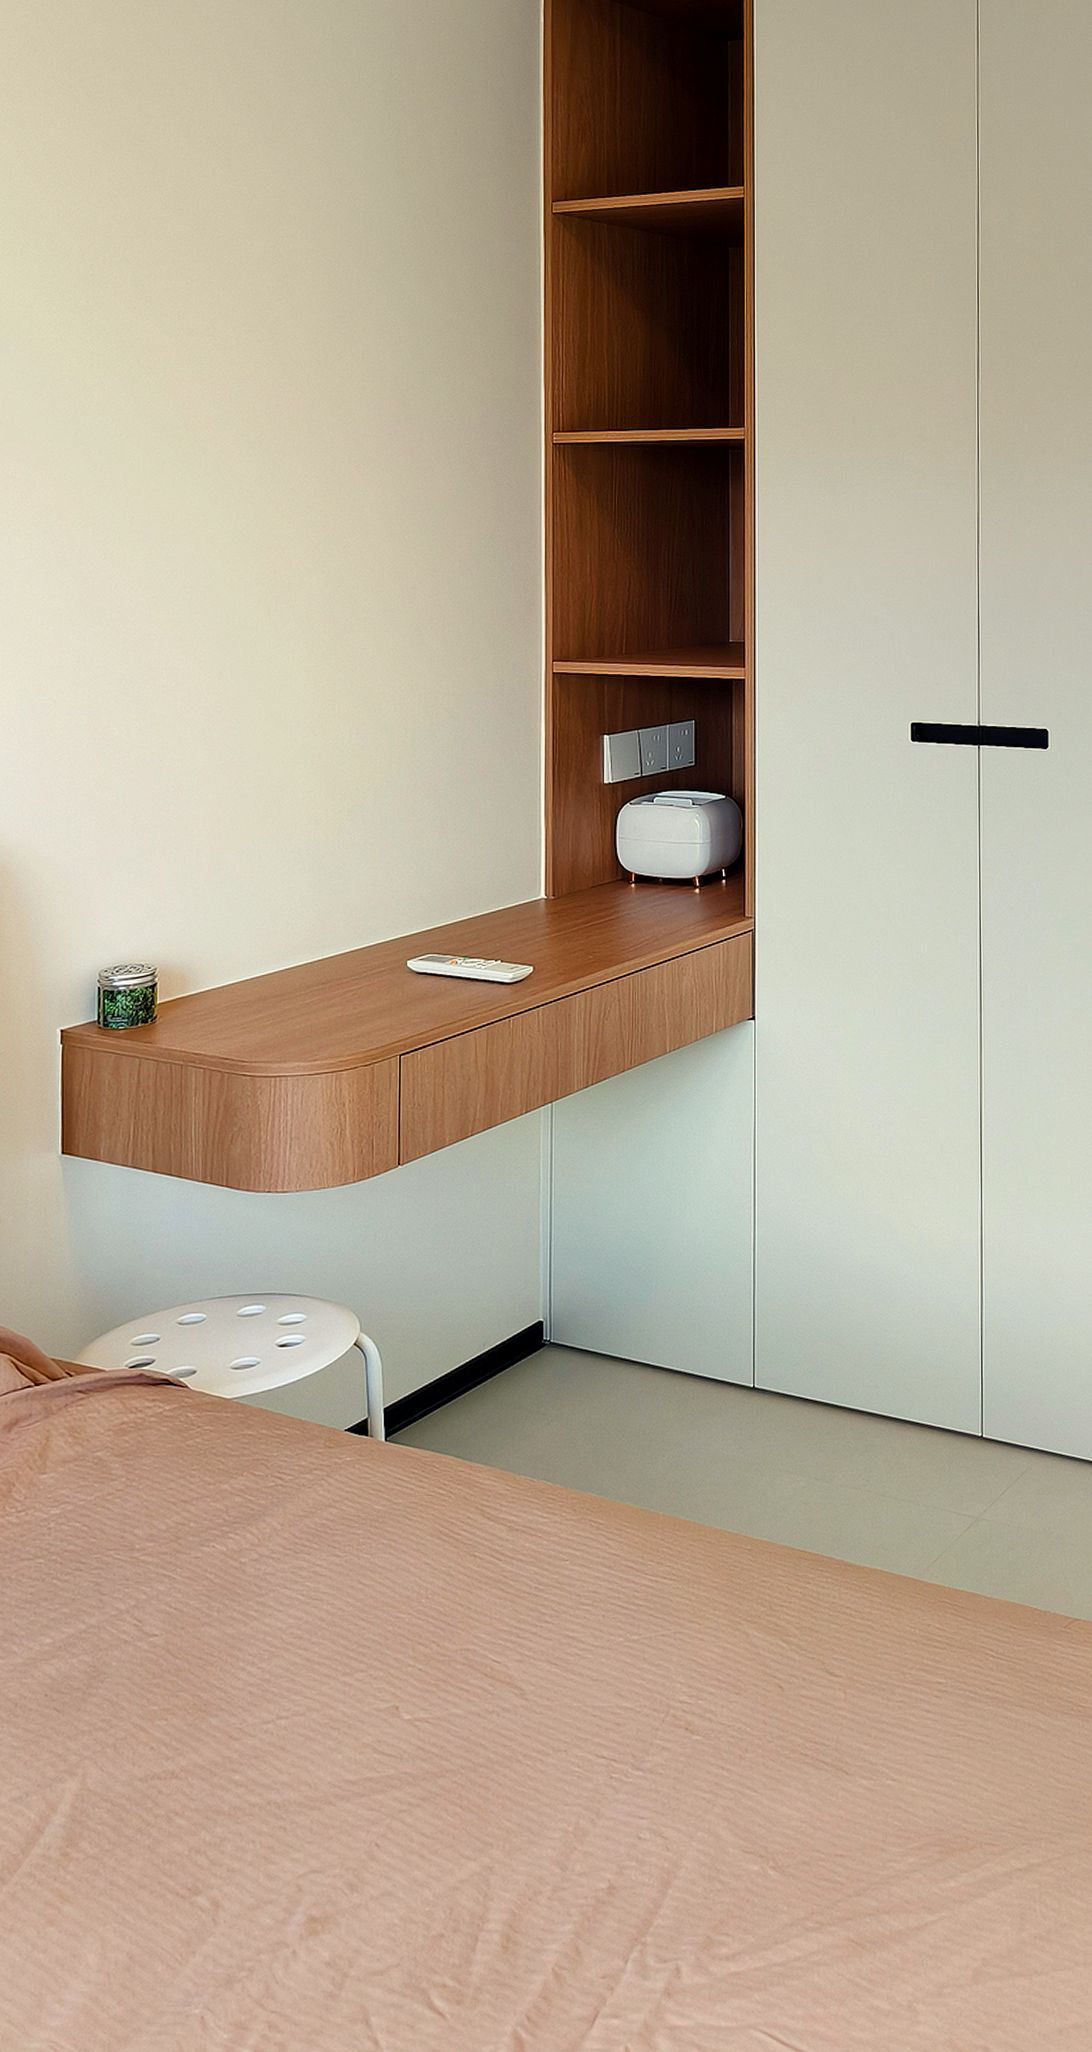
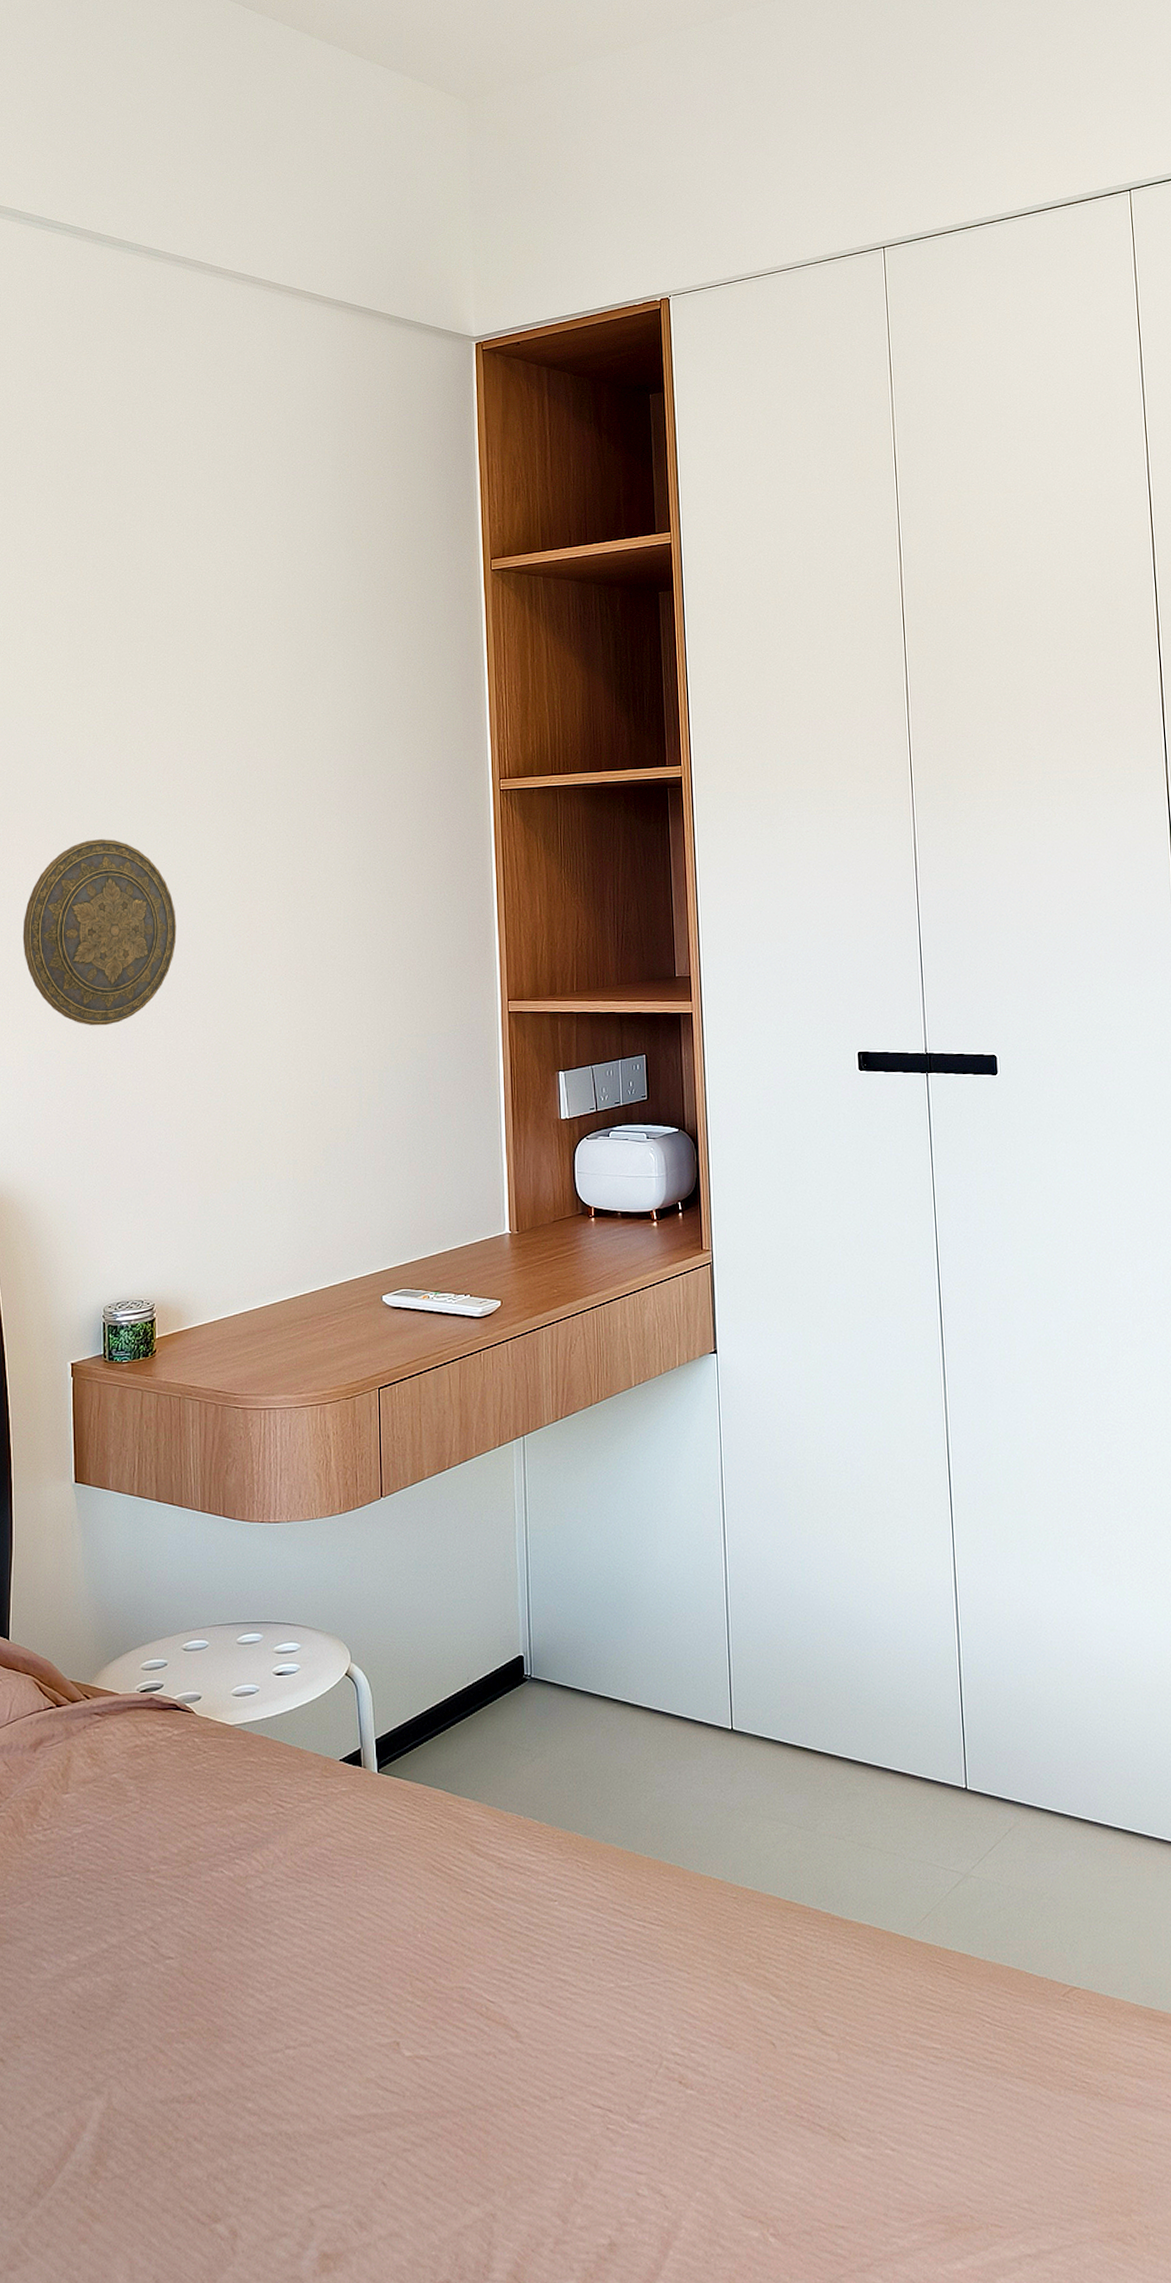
decorative plate: none [16,476,193,675] -> present [22,839,177,1026]

